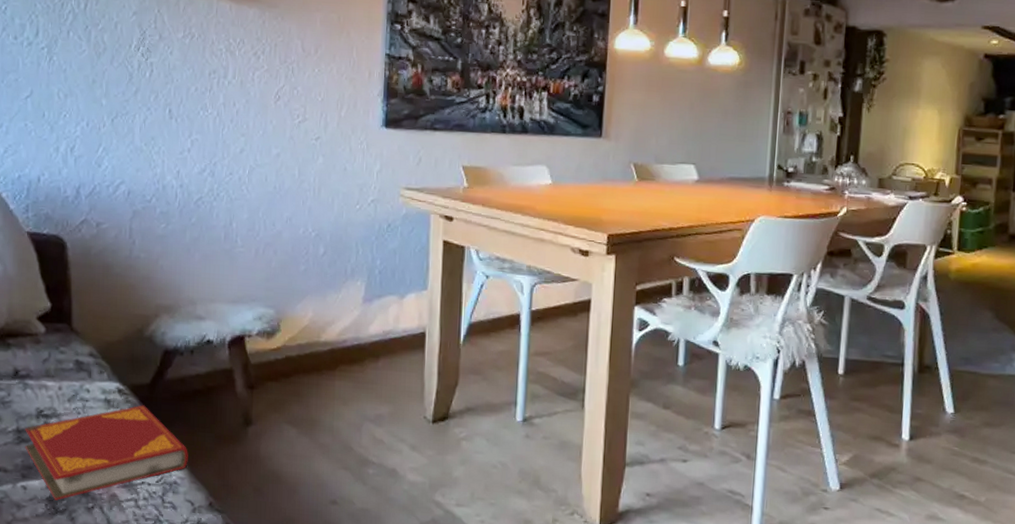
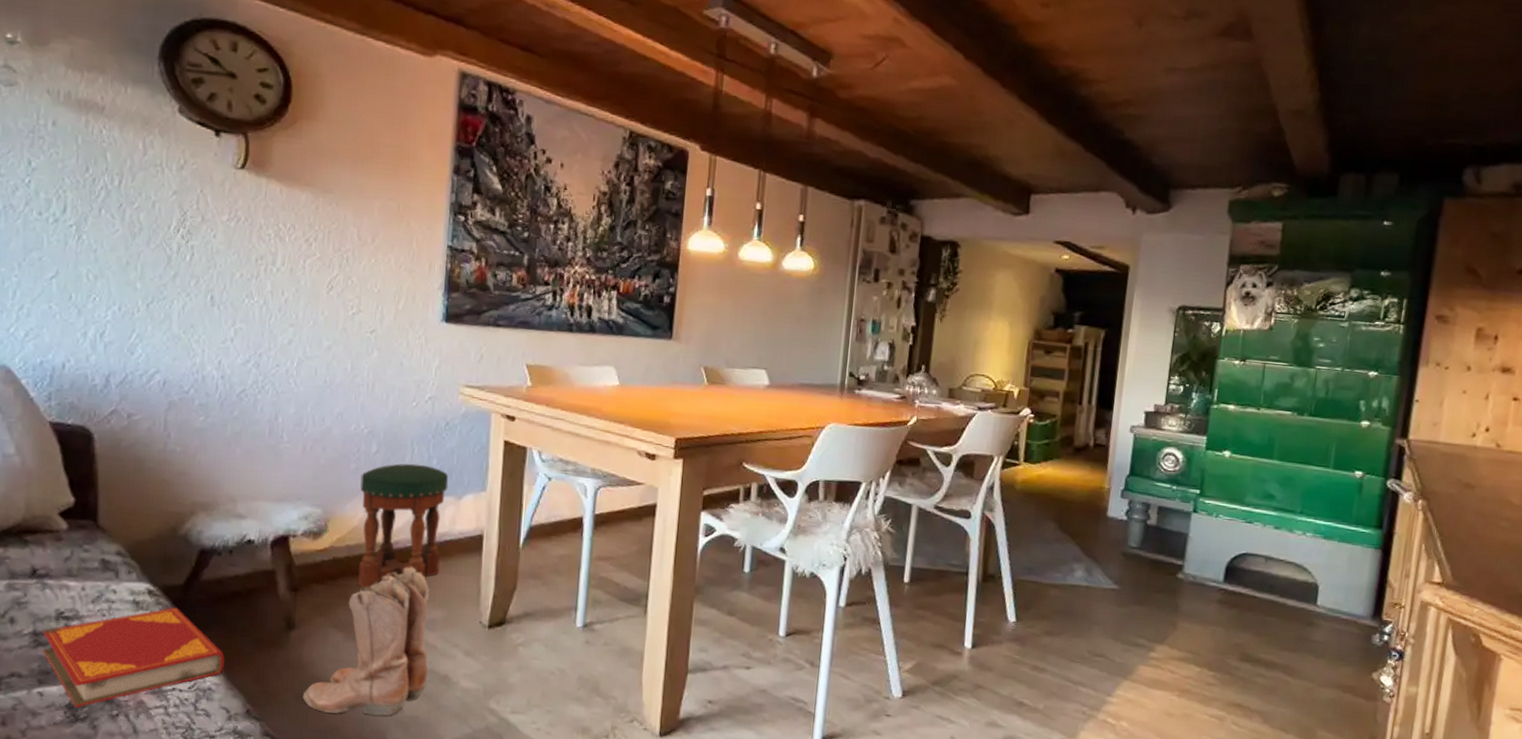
boots: none [260,363,377,509] -> present [302,566,430,716]
stool: none [309,264,392,385] -> present [358,463,449,588]

